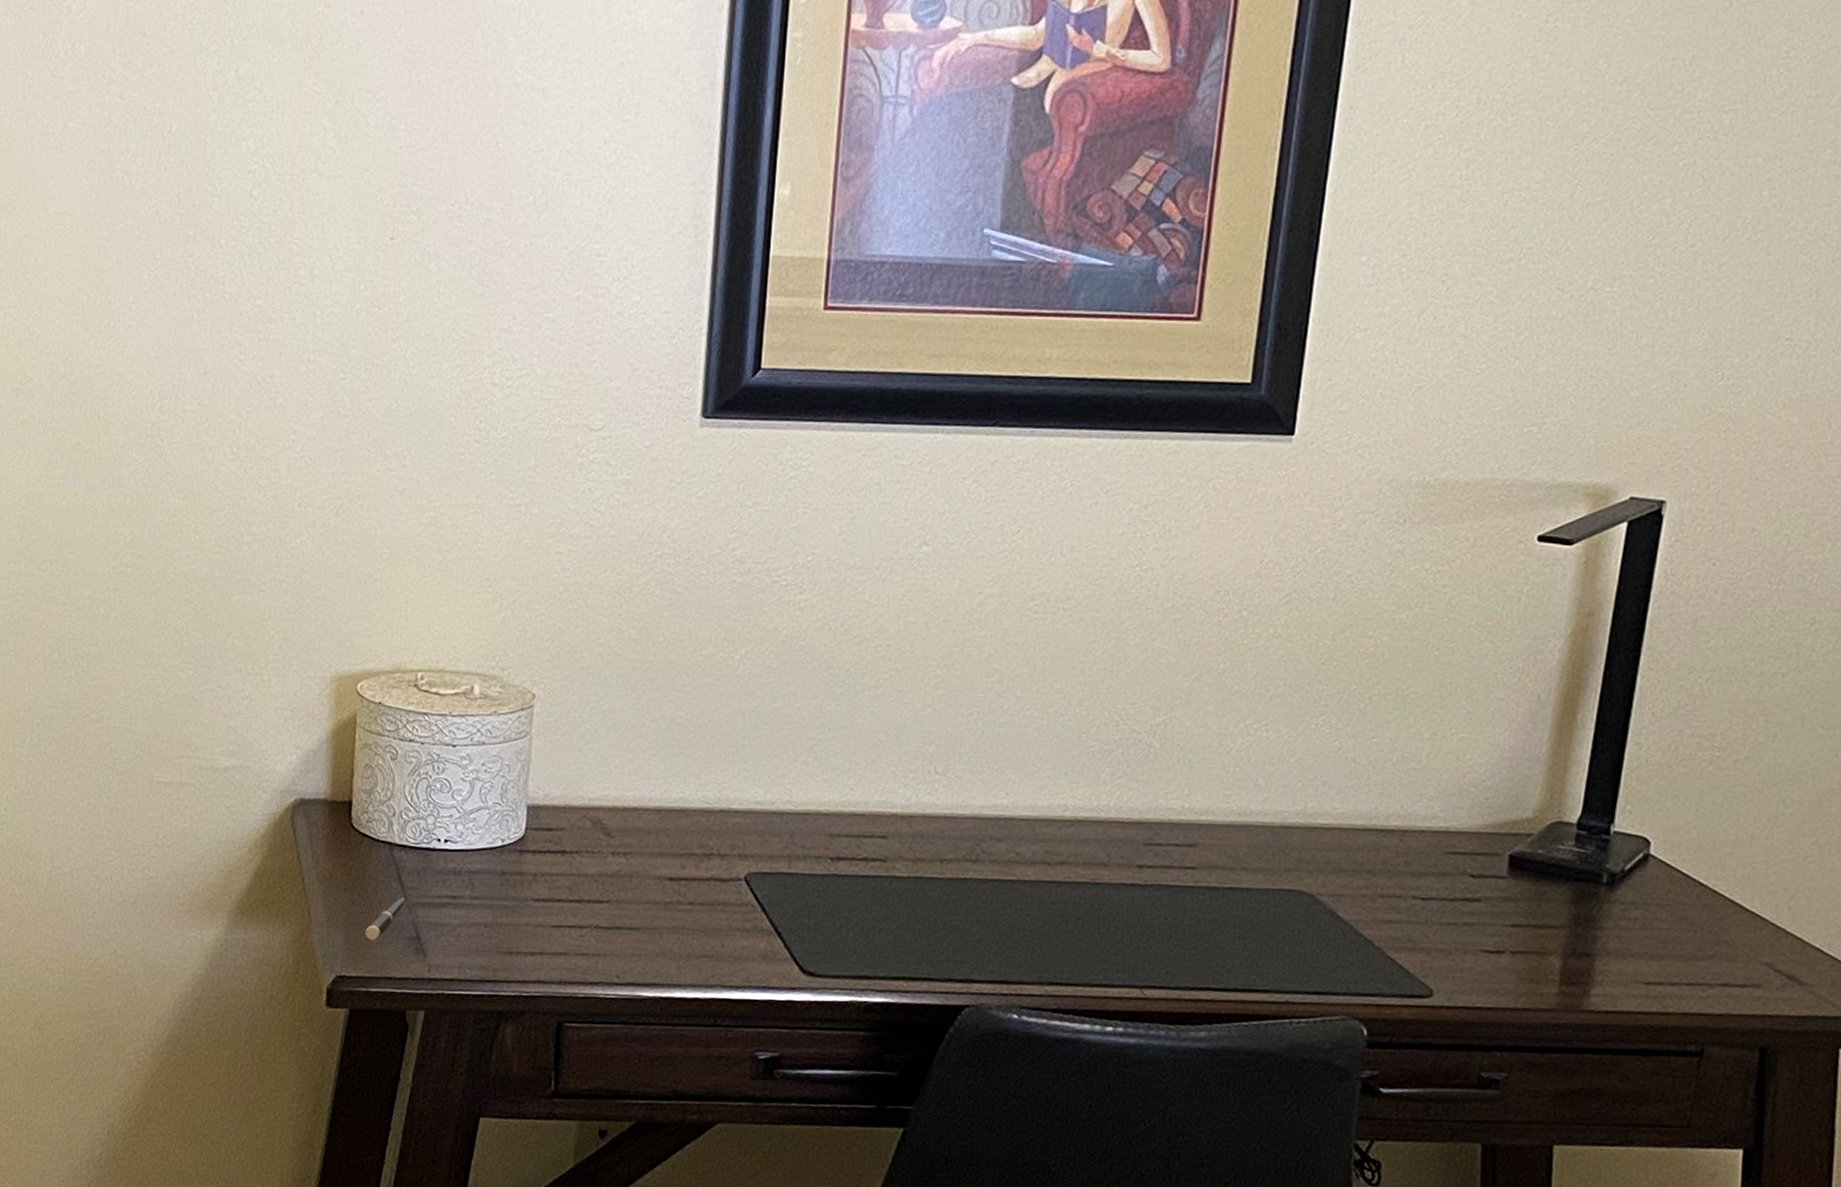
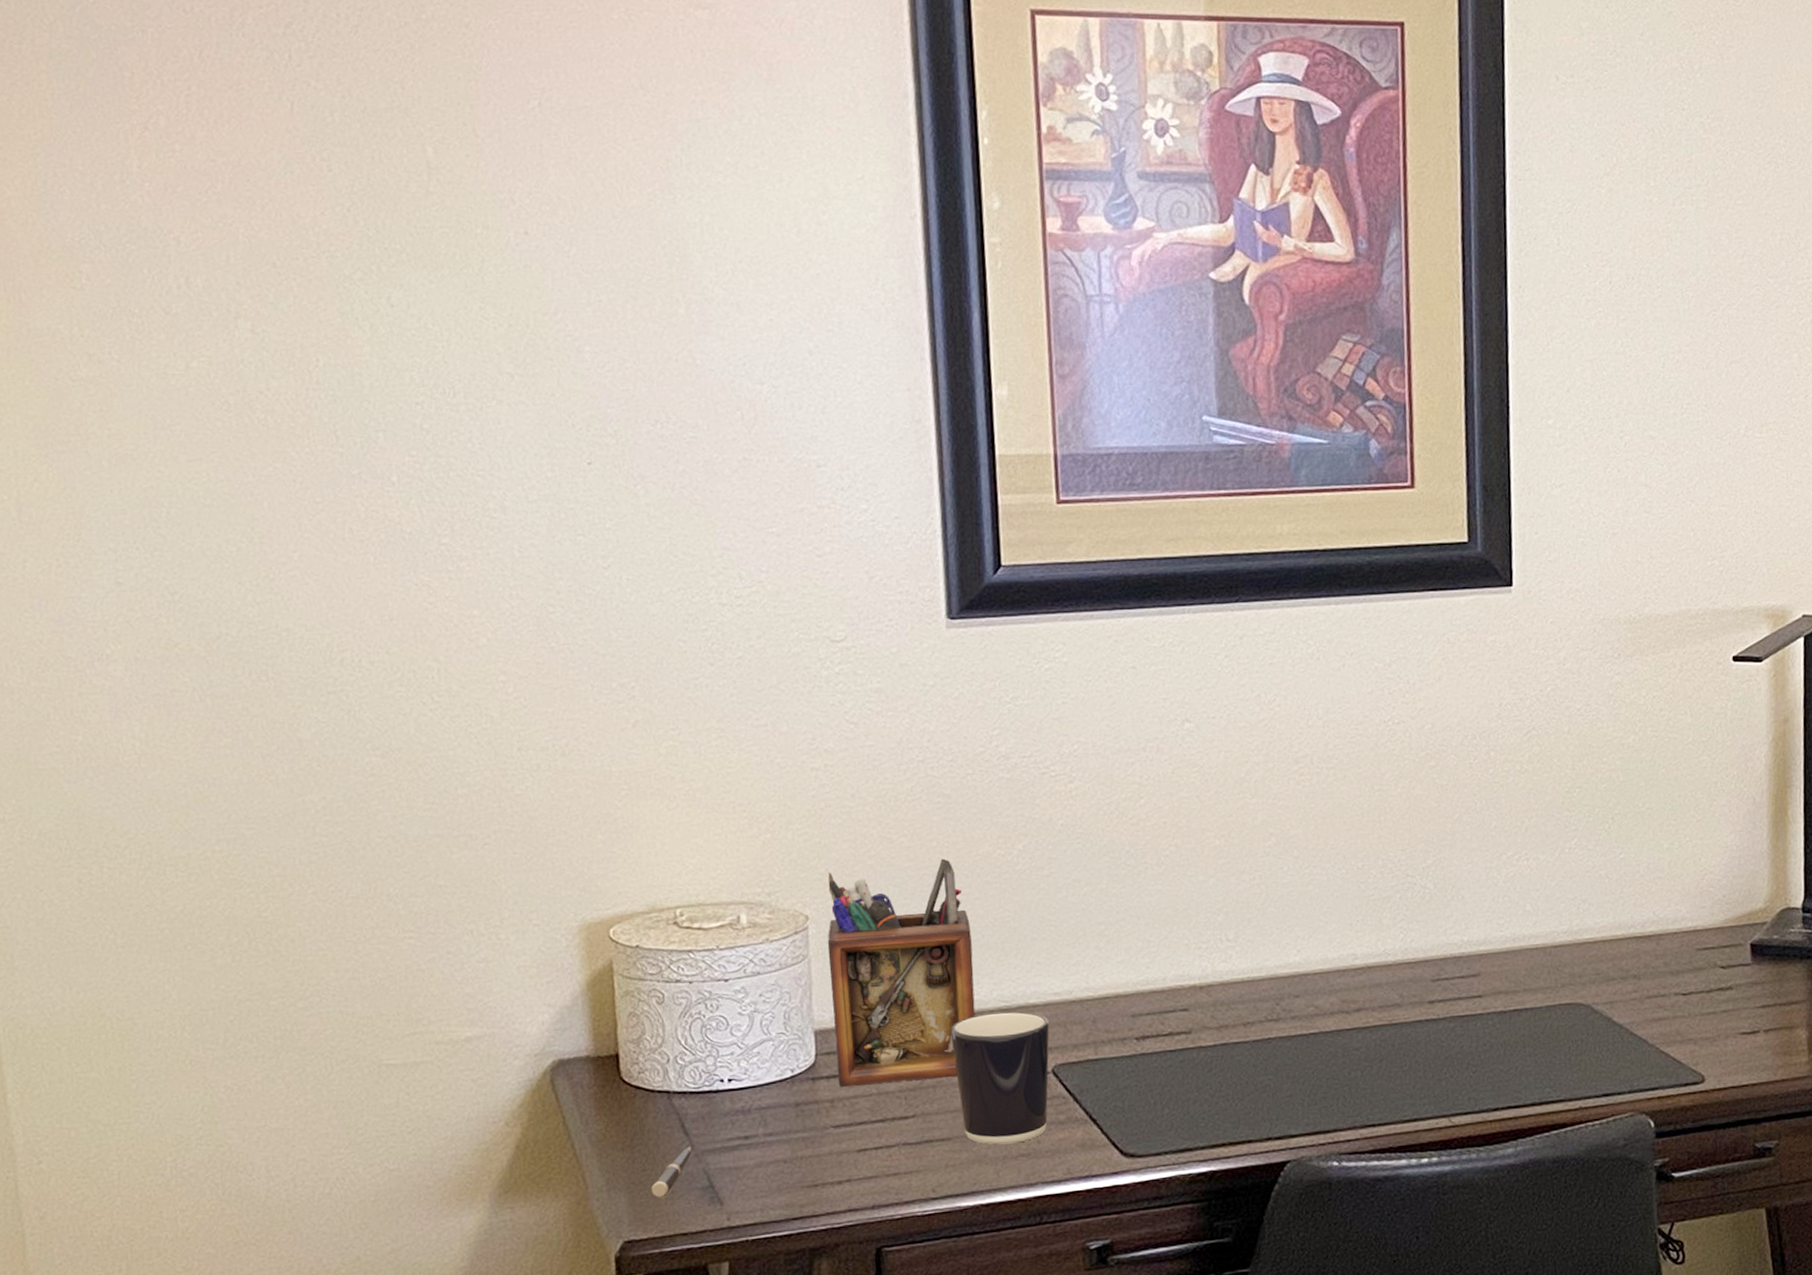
desk organizer: none [543,654,685,870] -> present [827,858,976,1087]
mug: none [652,812,748,944] -> present [950,1011,1050,1145]

